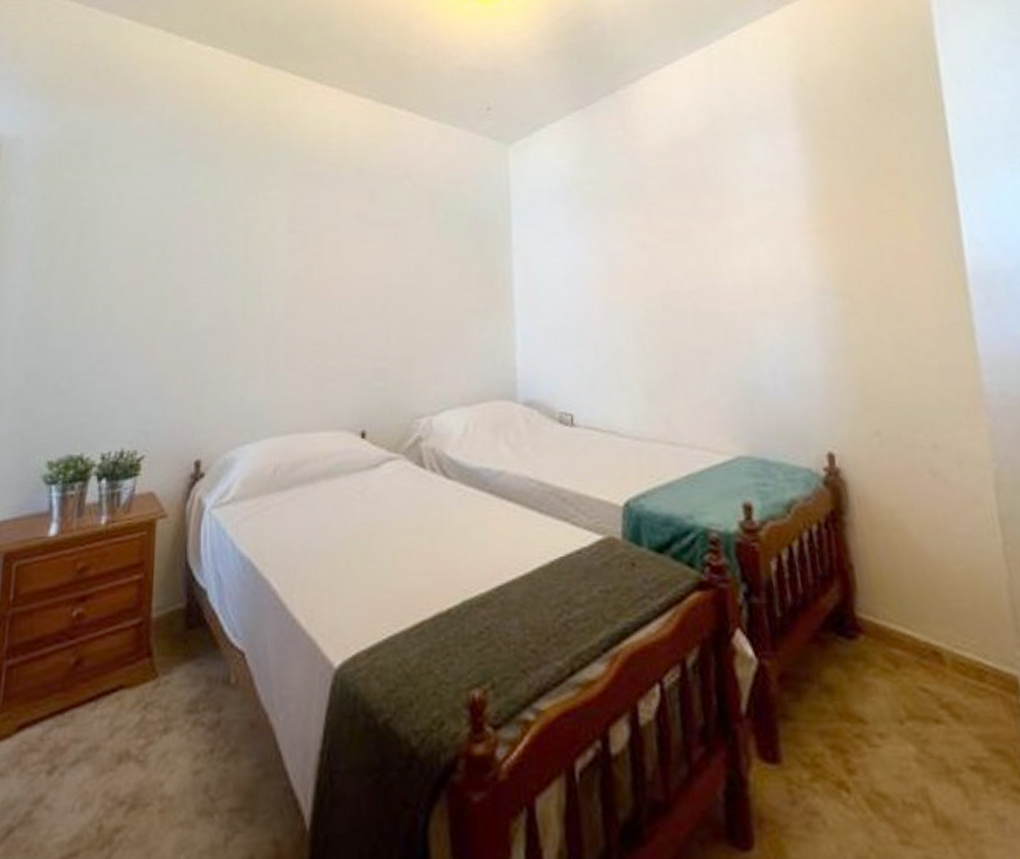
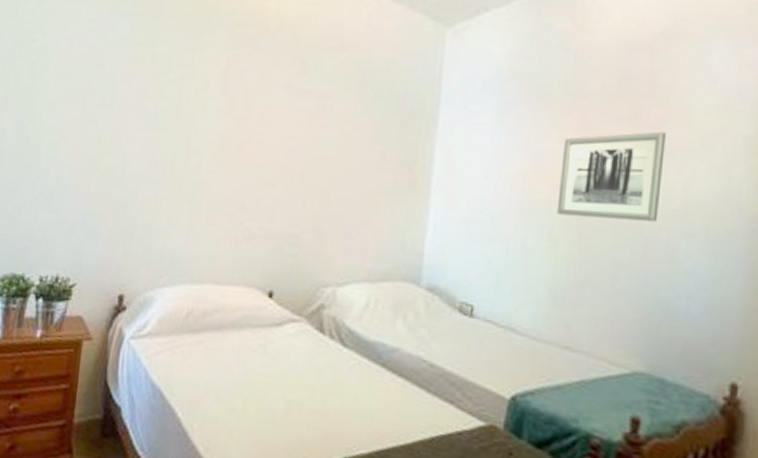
wall art: none [633,221,732,312] -> present [557,132,666,222]

